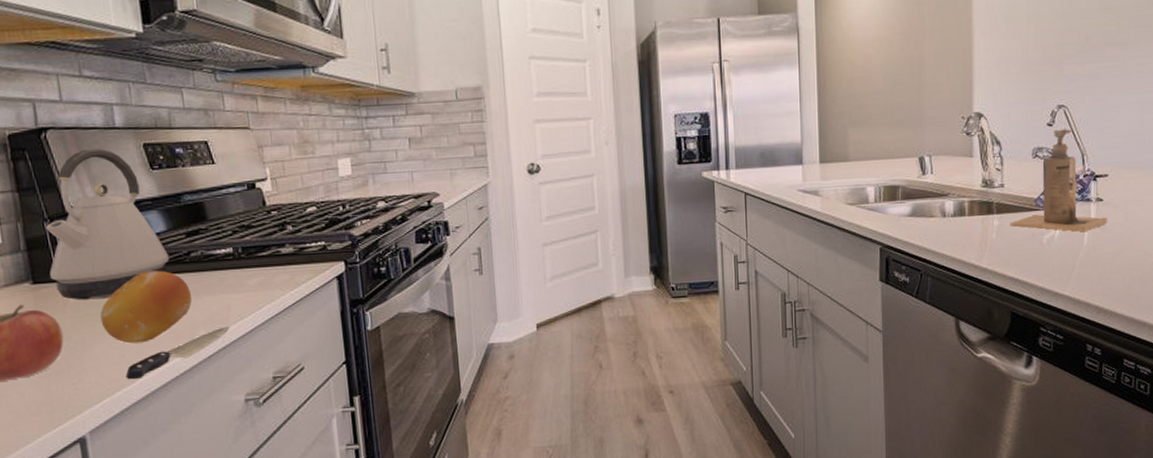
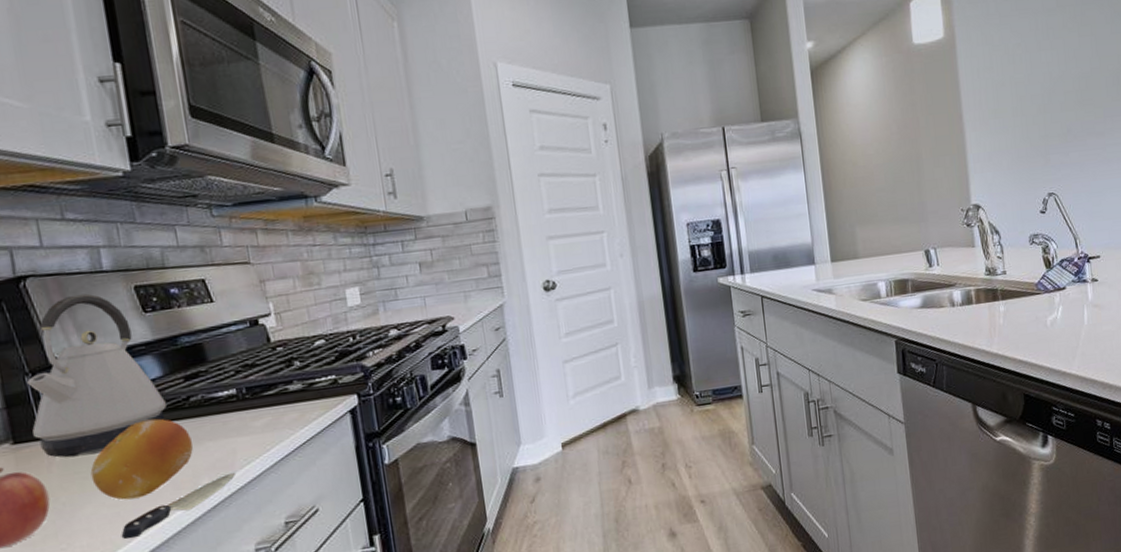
soap dispenser: present [1009,129,1107,233] -> none [1014,215,1104,313]

